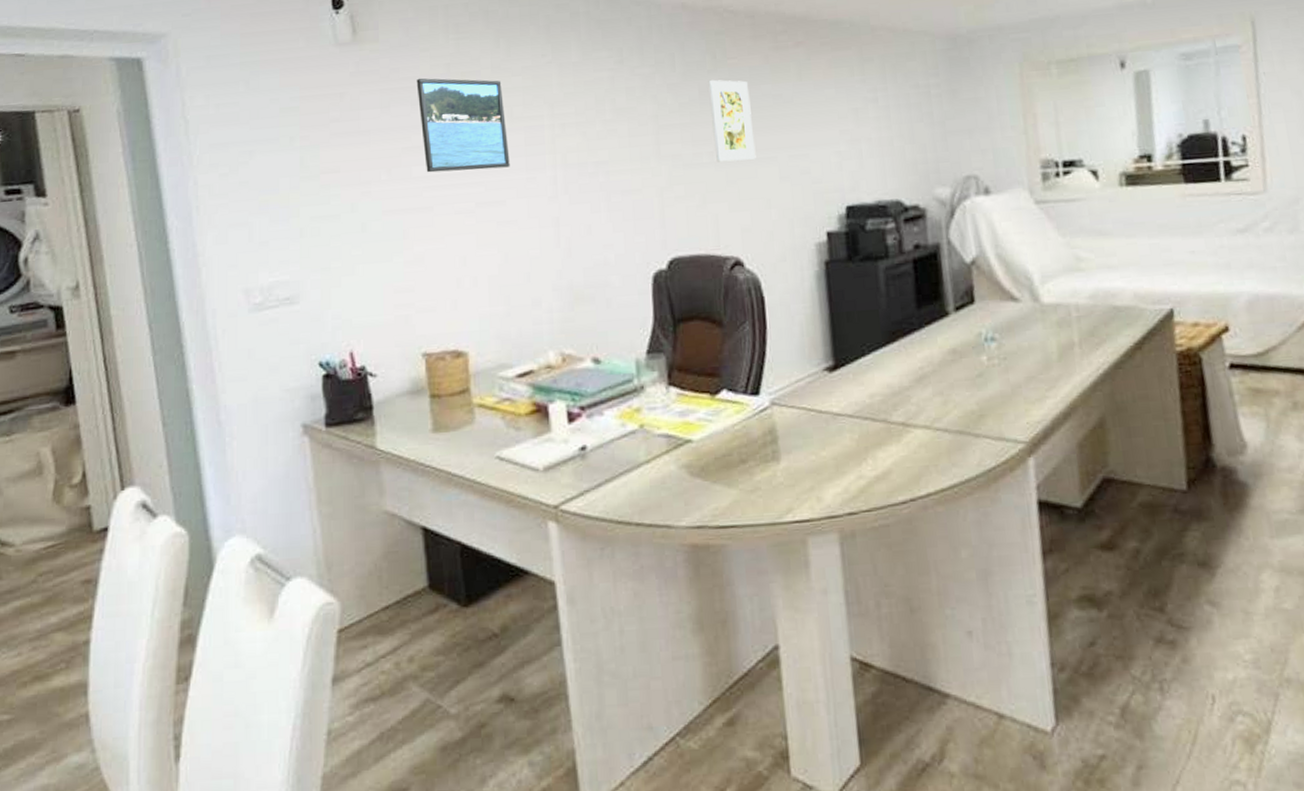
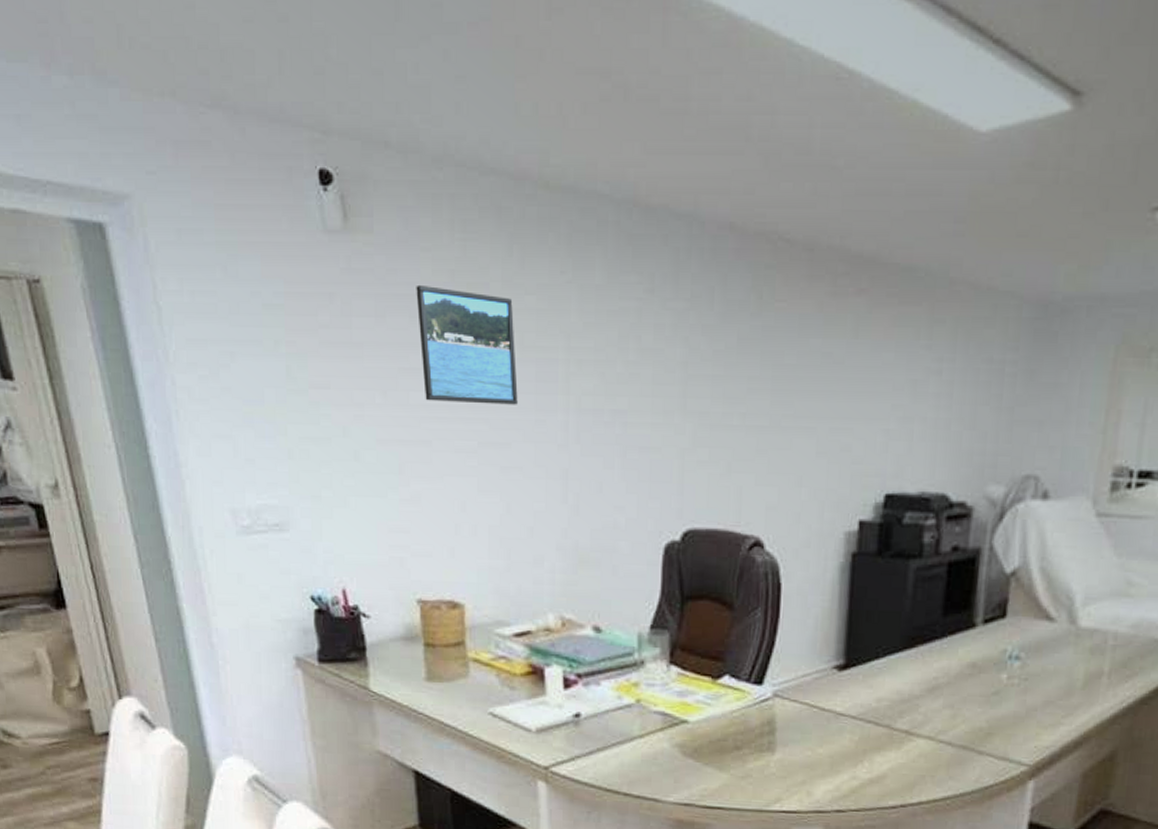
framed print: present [708,79,756,162] -> none [747,325,796,428]

